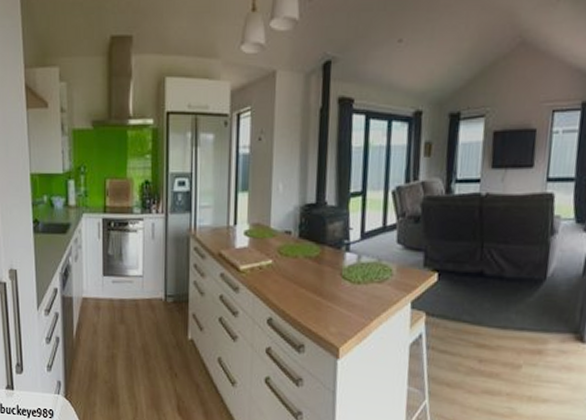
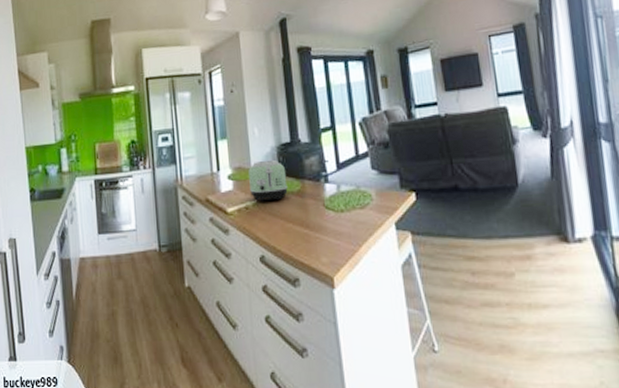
toaster: none [266,219,307,264] -> present [248,159,288,202]

